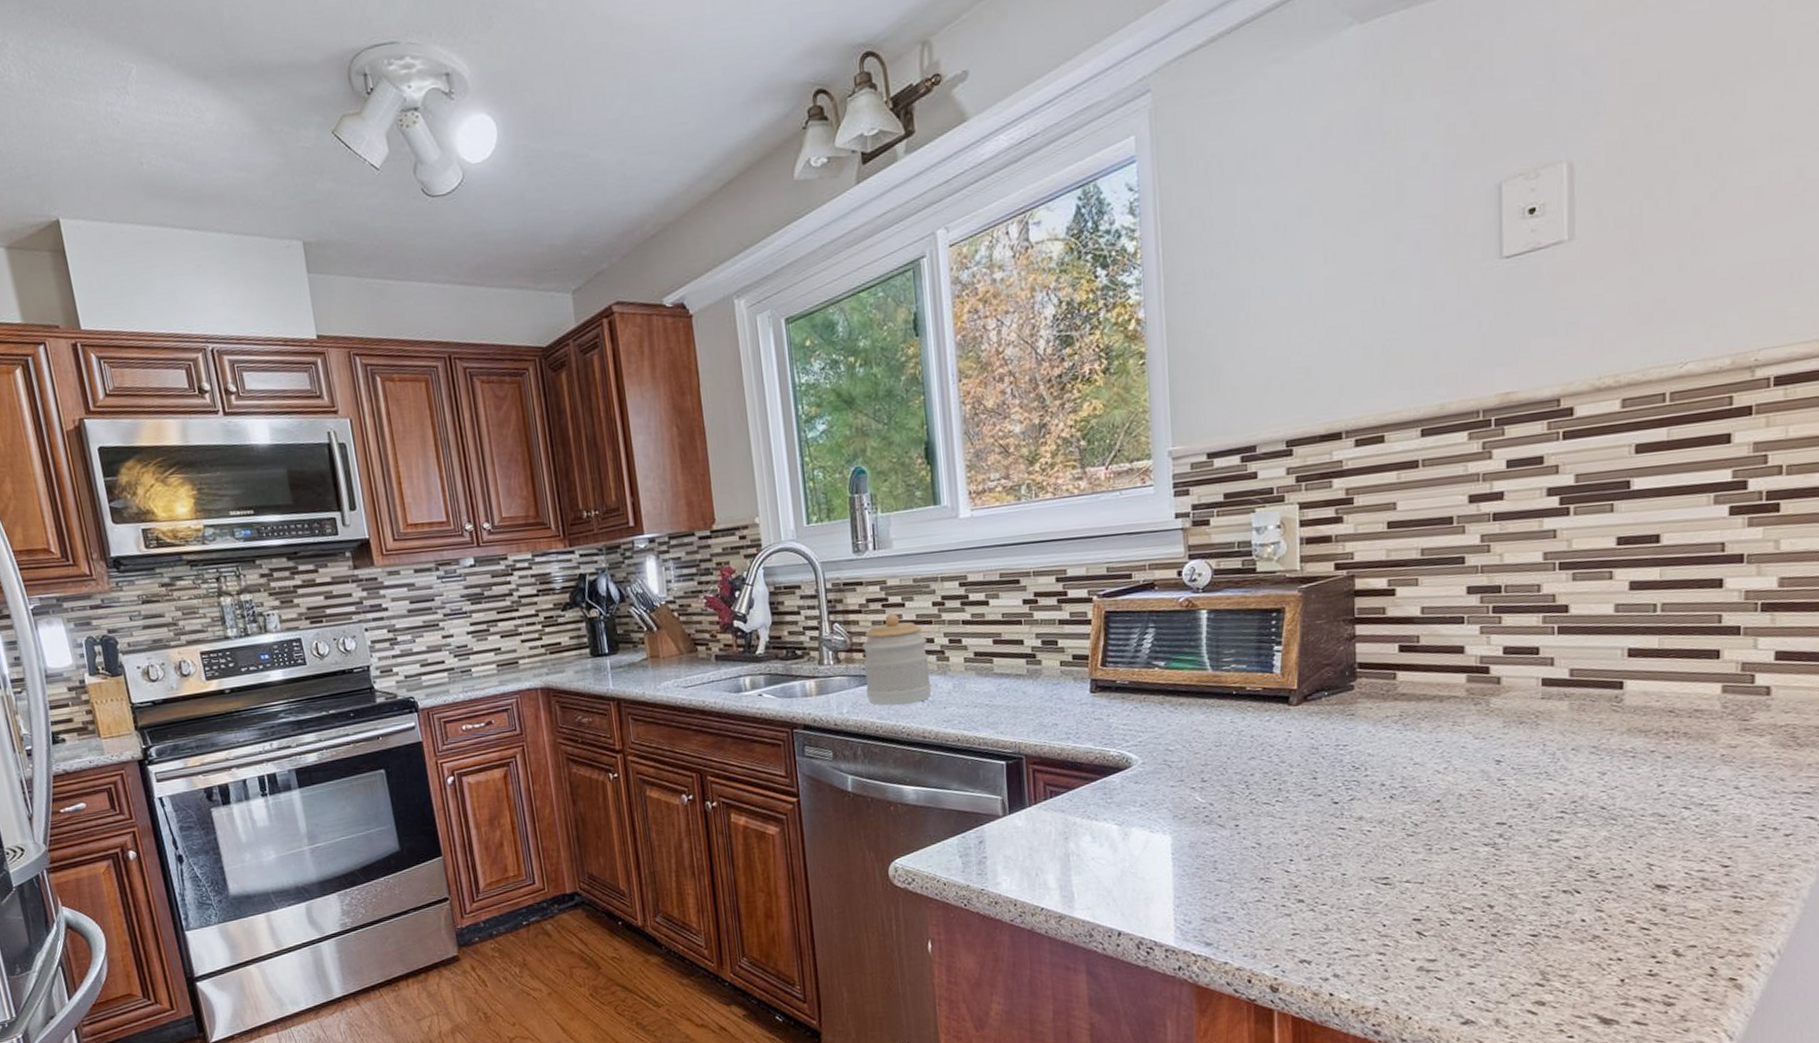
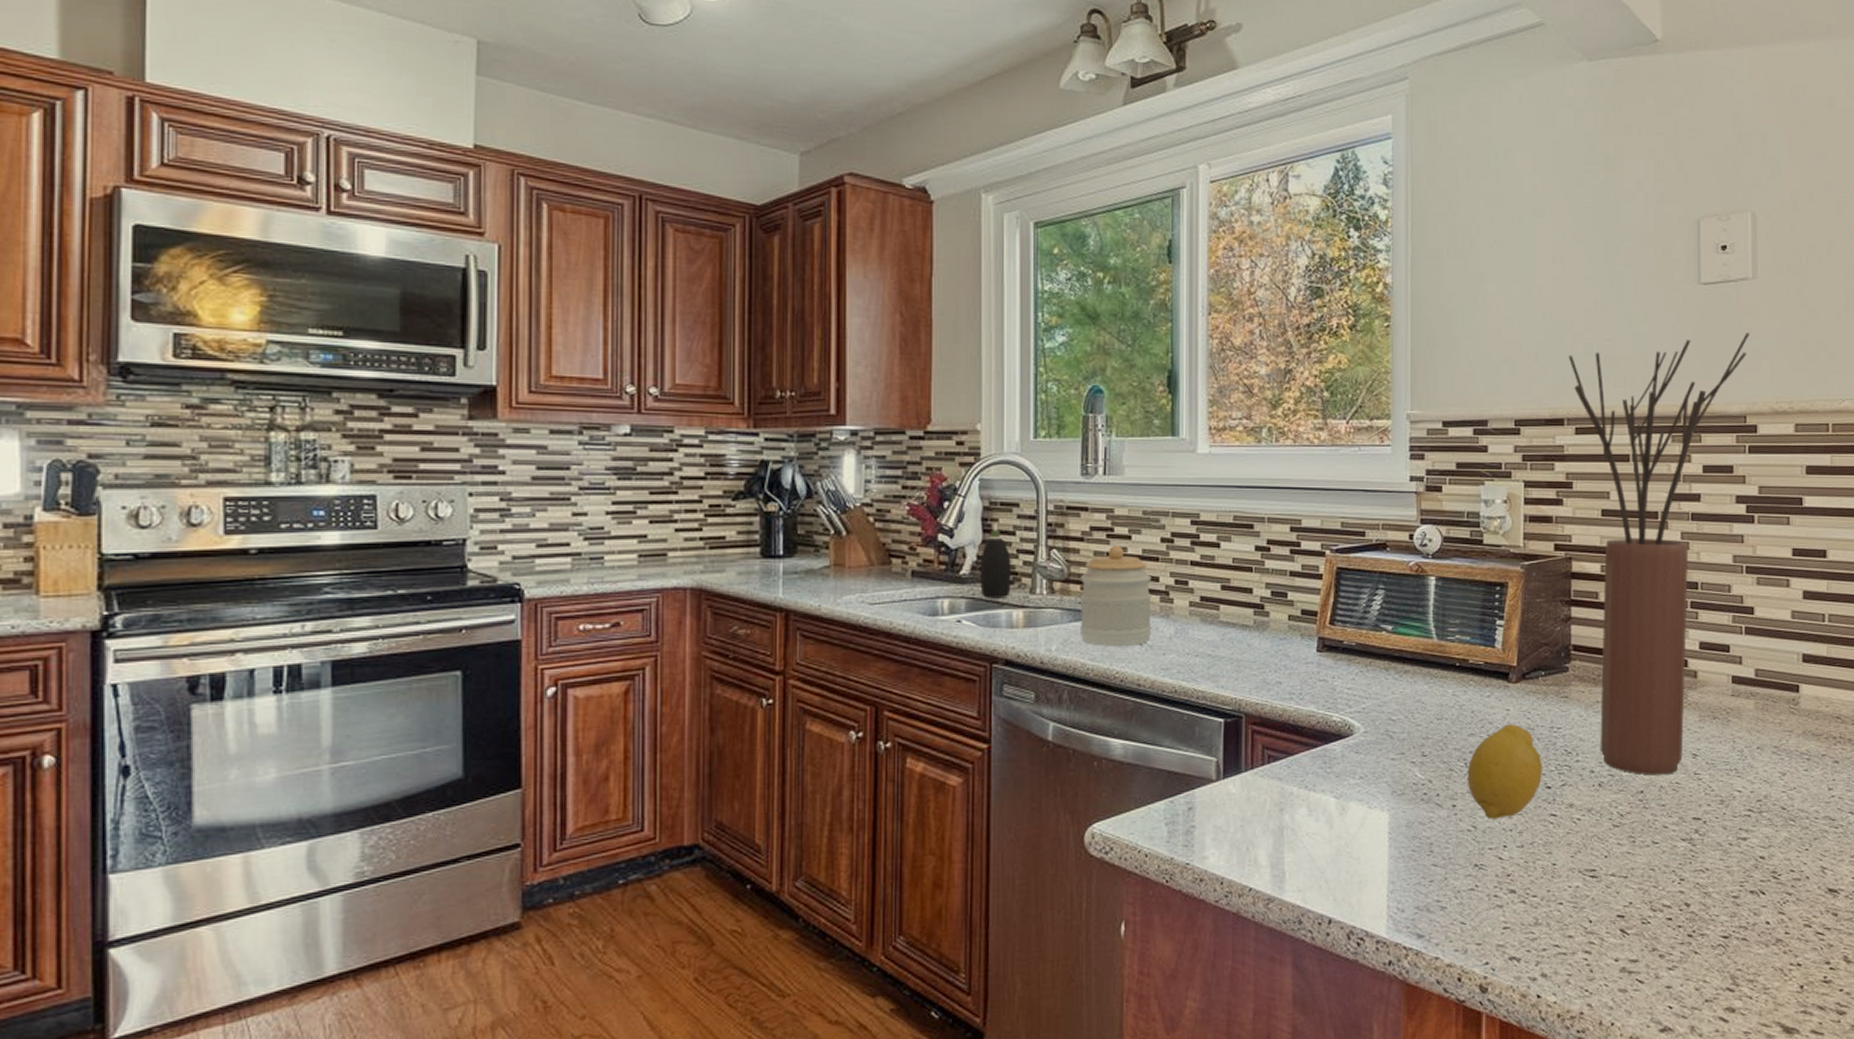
soap dispenser: none [772,604,802,673] -> present [980,521,1011,599]
fruit: none [1249,745,1329,836] -> present [1467,724,1543,819]
vase: none [1344,304,1564,784] -> present [1568,333,1749,775]

